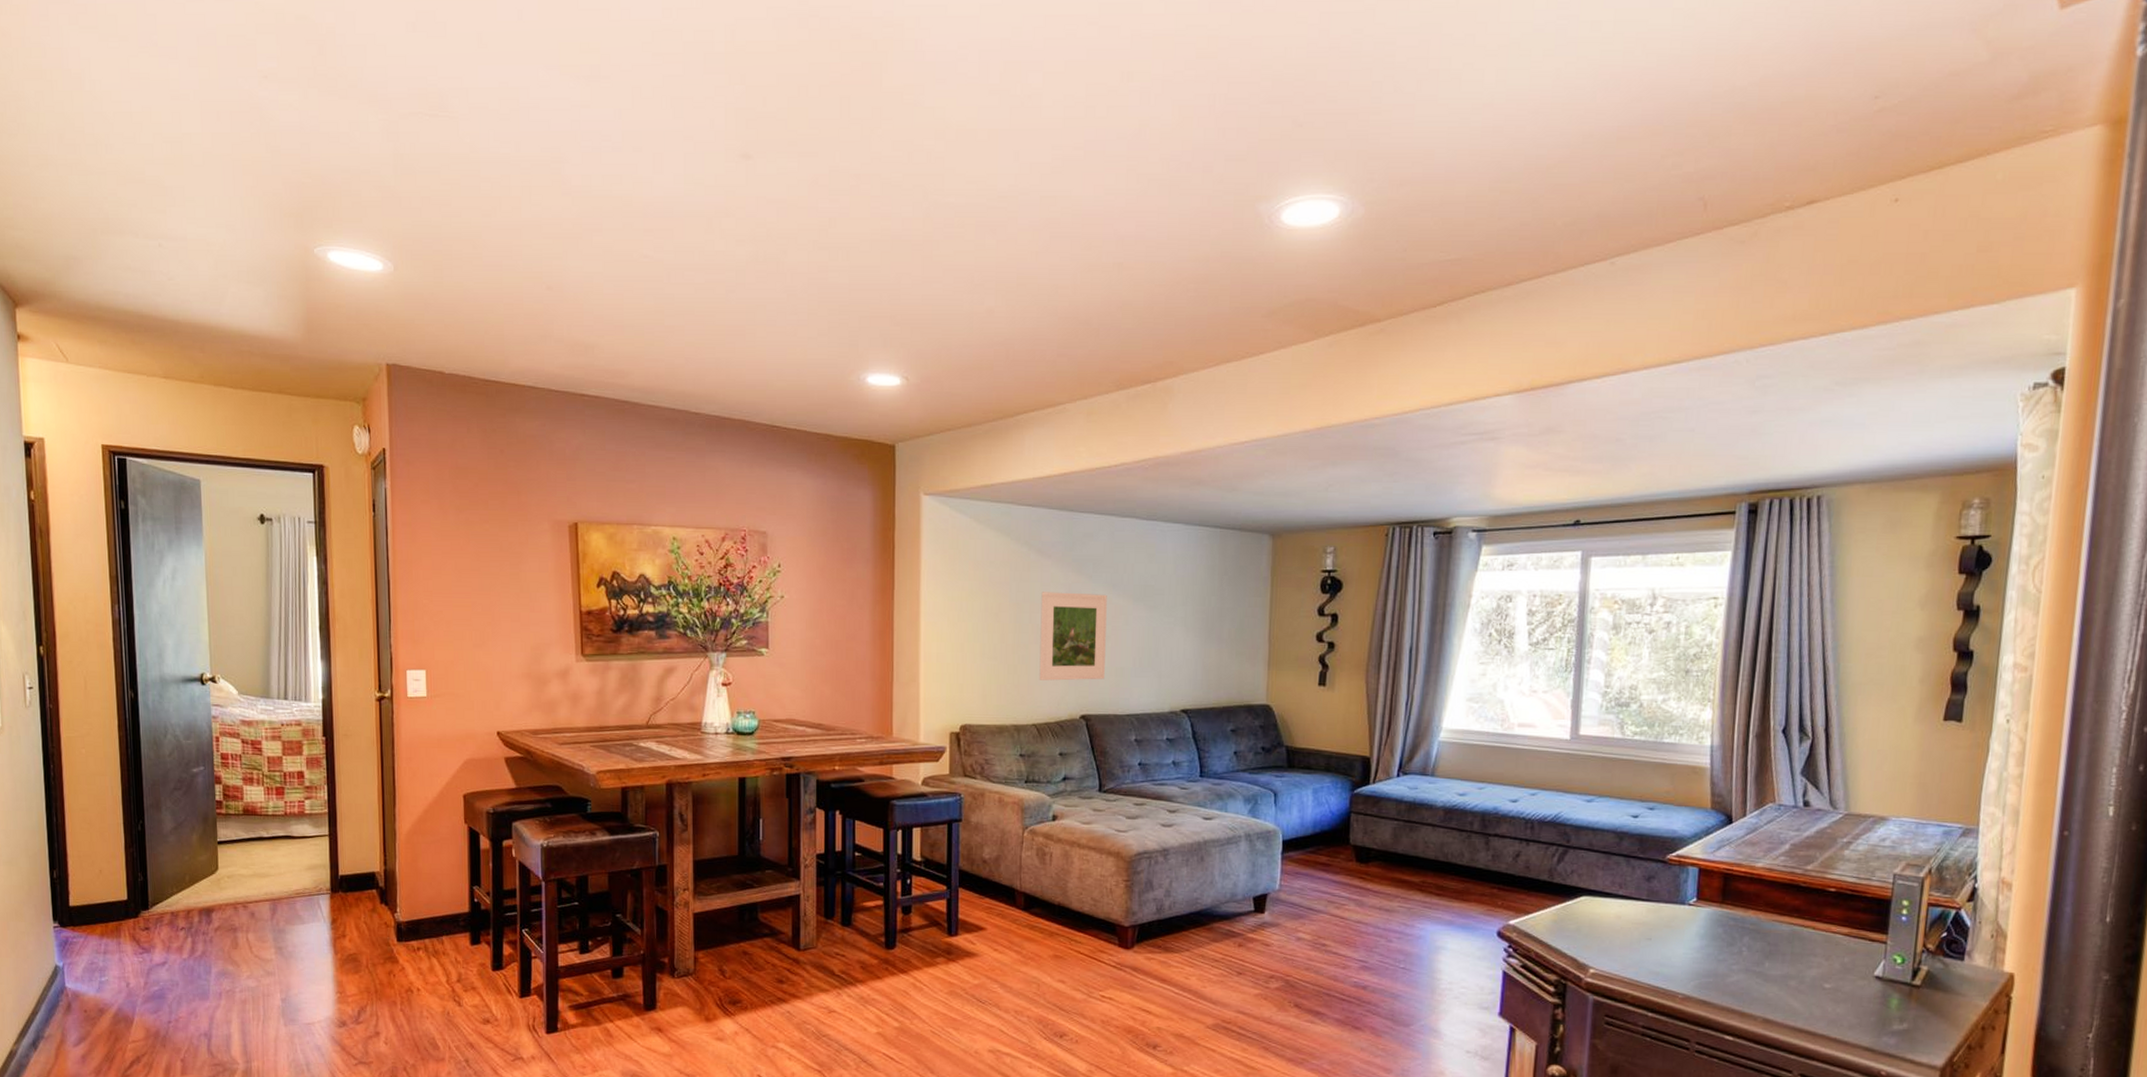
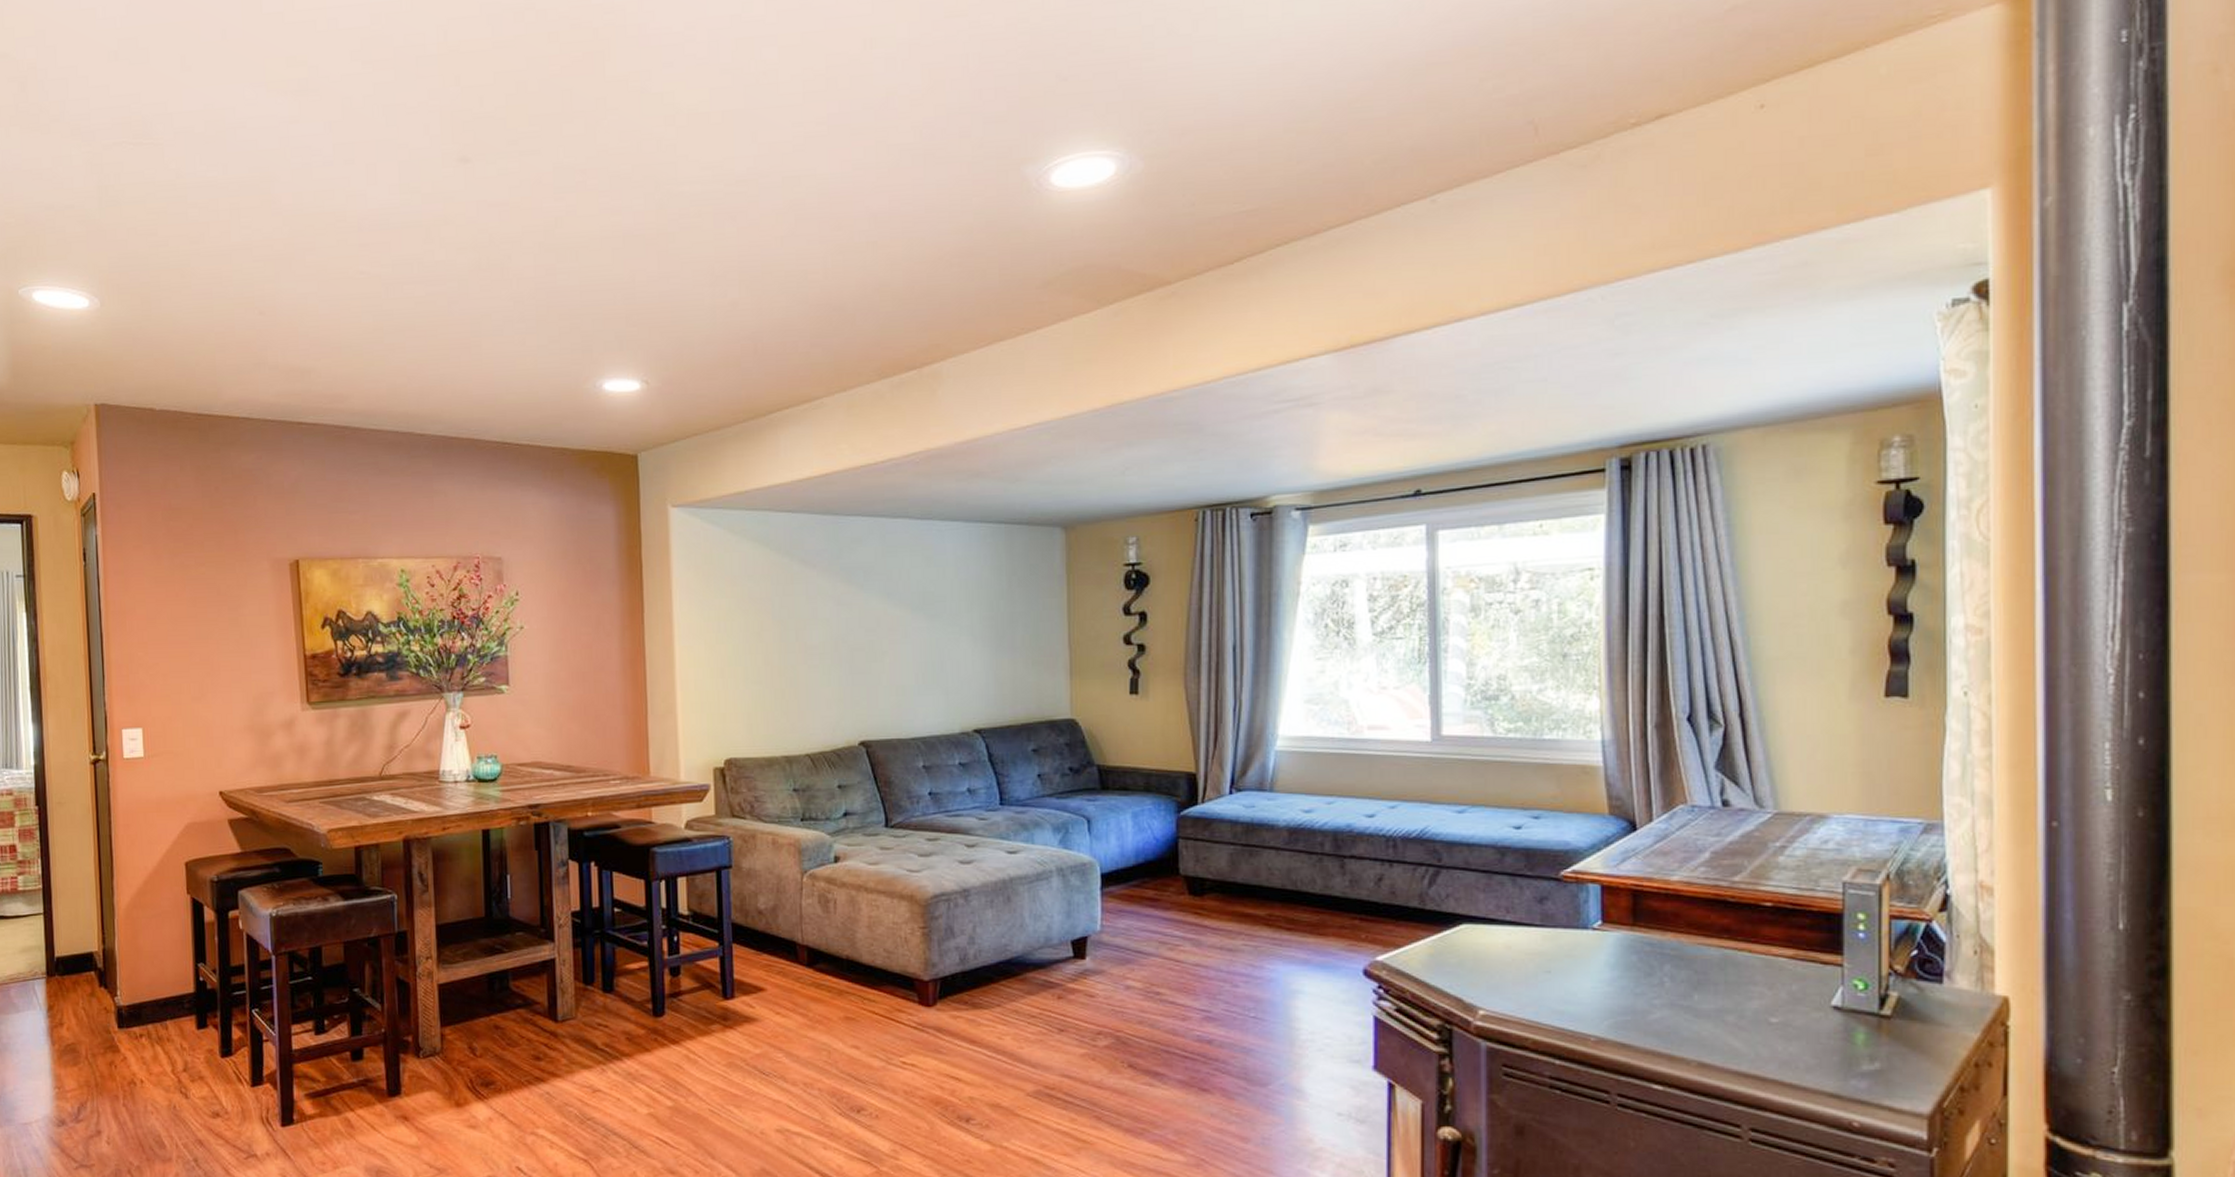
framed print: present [1039,592,1107,681] -> none [807,604,884,705]

